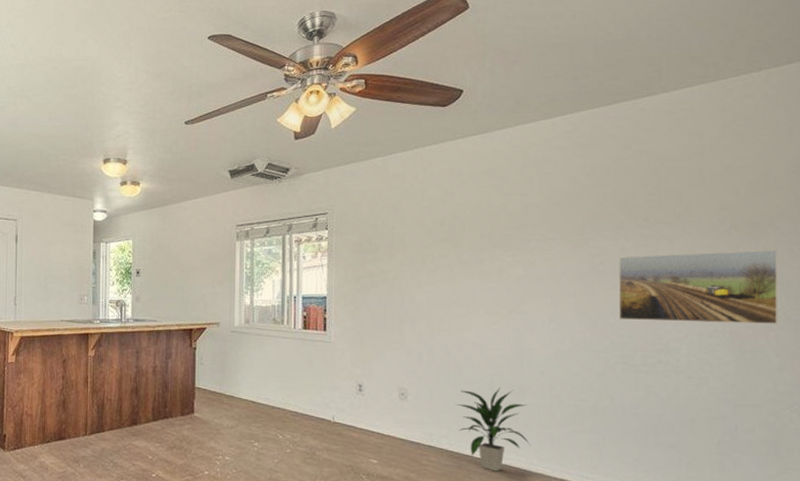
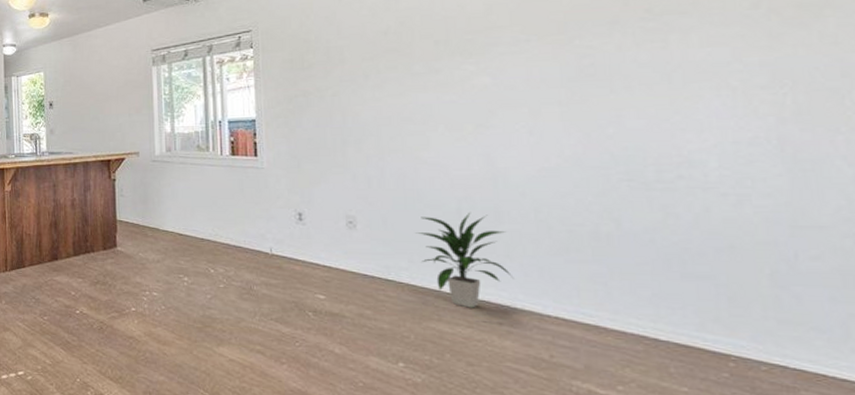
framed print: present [618,249,779,324] -> none [615,34,849,130]

